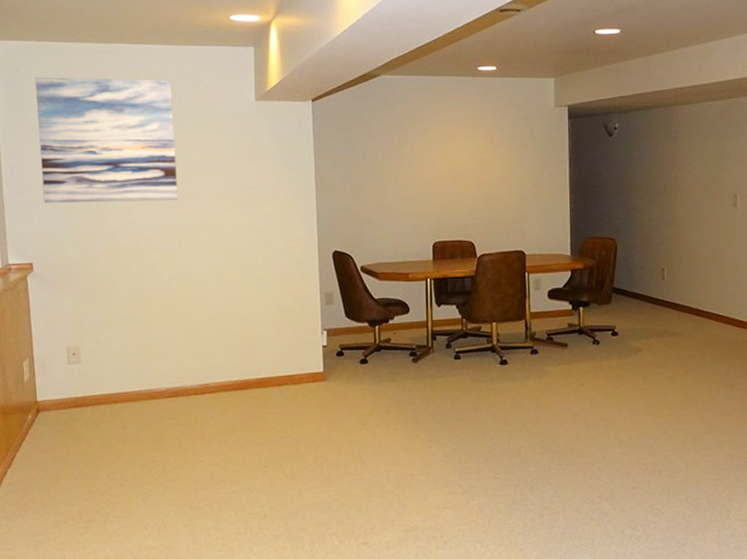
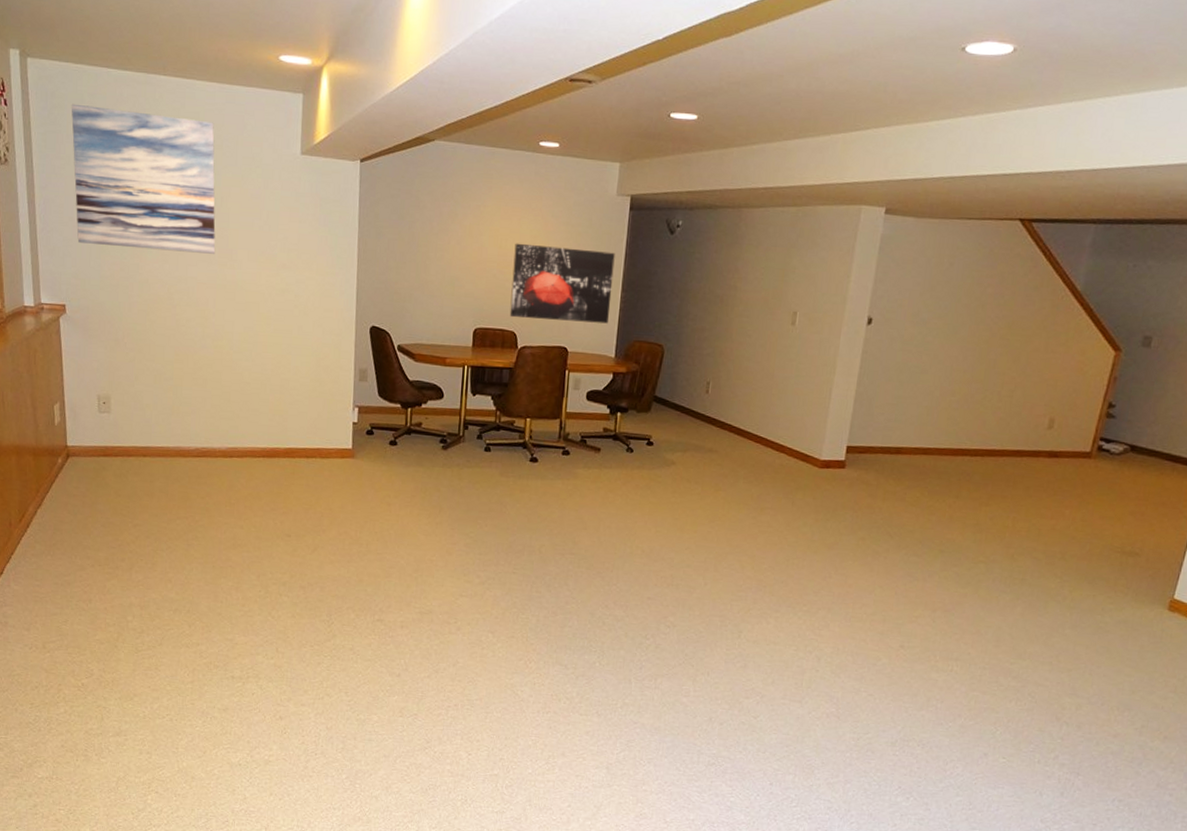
wall art: none [464,158,561,229] -> present [509,243,615,324]

